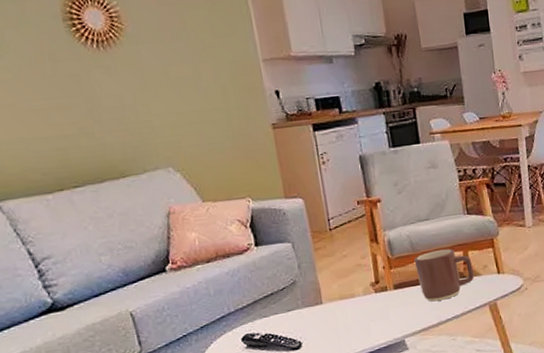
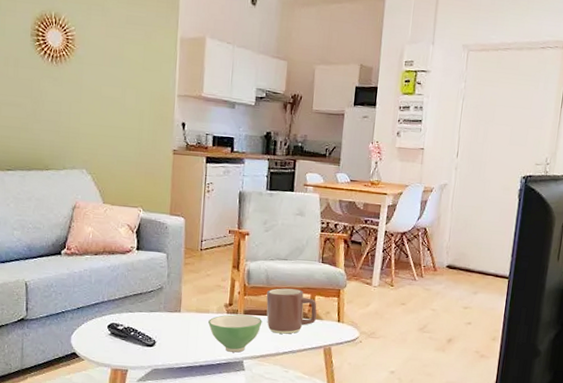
bowl: none [355,288,417,334] -> present [207,314,262,353]

